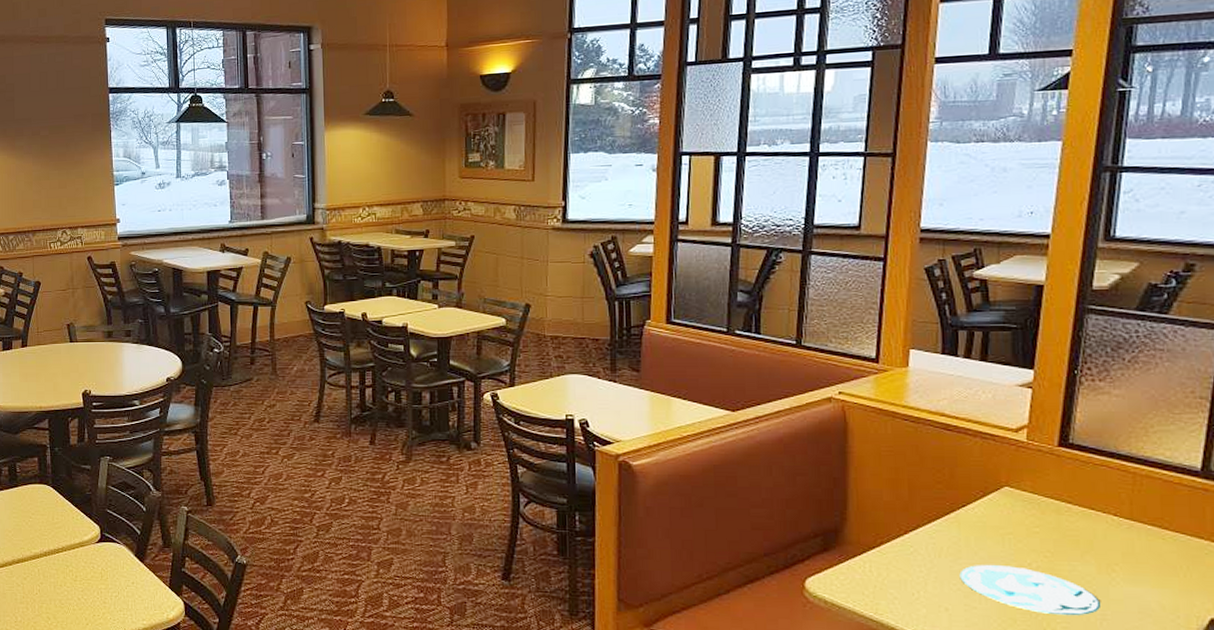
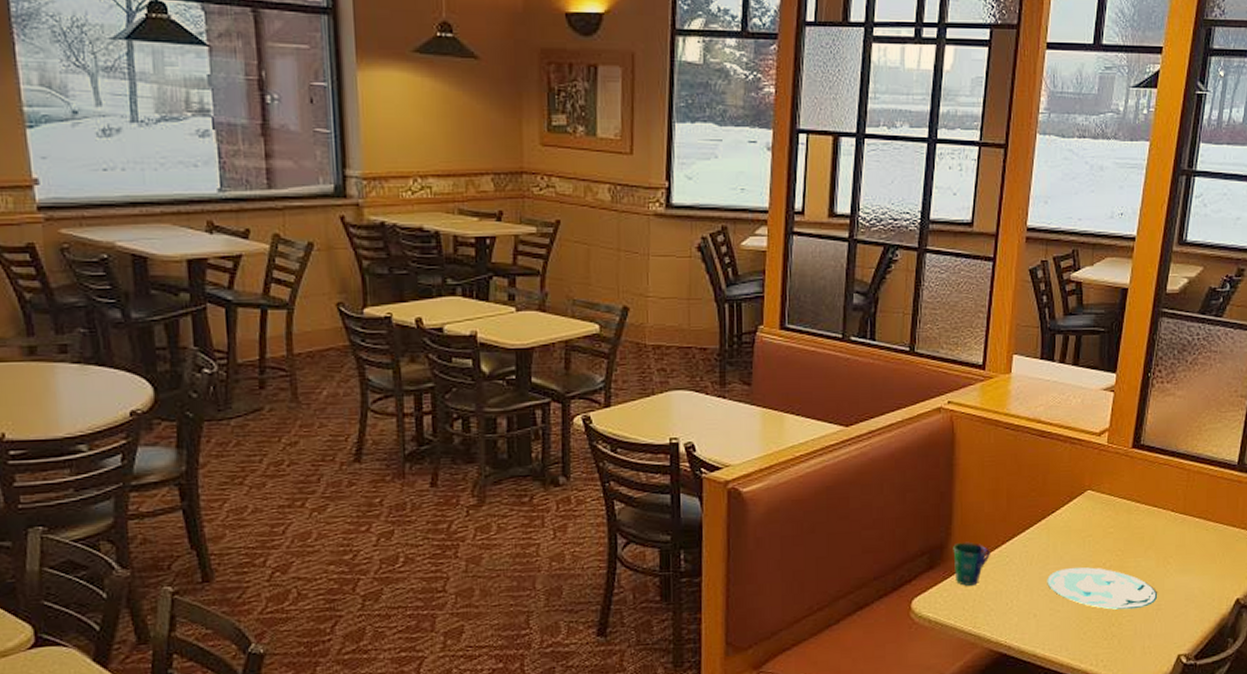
cup: none [849,528,891,571] -> present [953,541,990,586]

